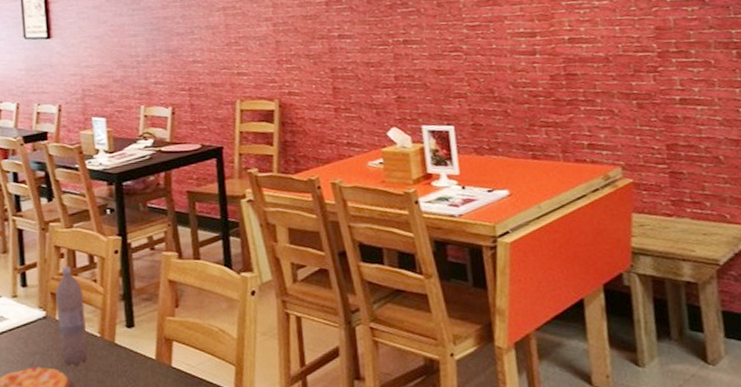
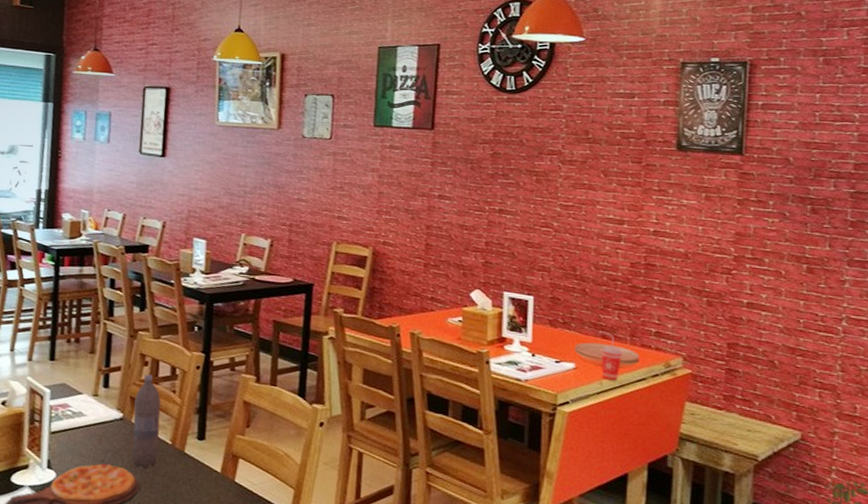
plate: none [505,164,577,190] -> present [574,342,640,369]
beverage cup: none [528,151,557,203] -> present [599,330,623,381]

